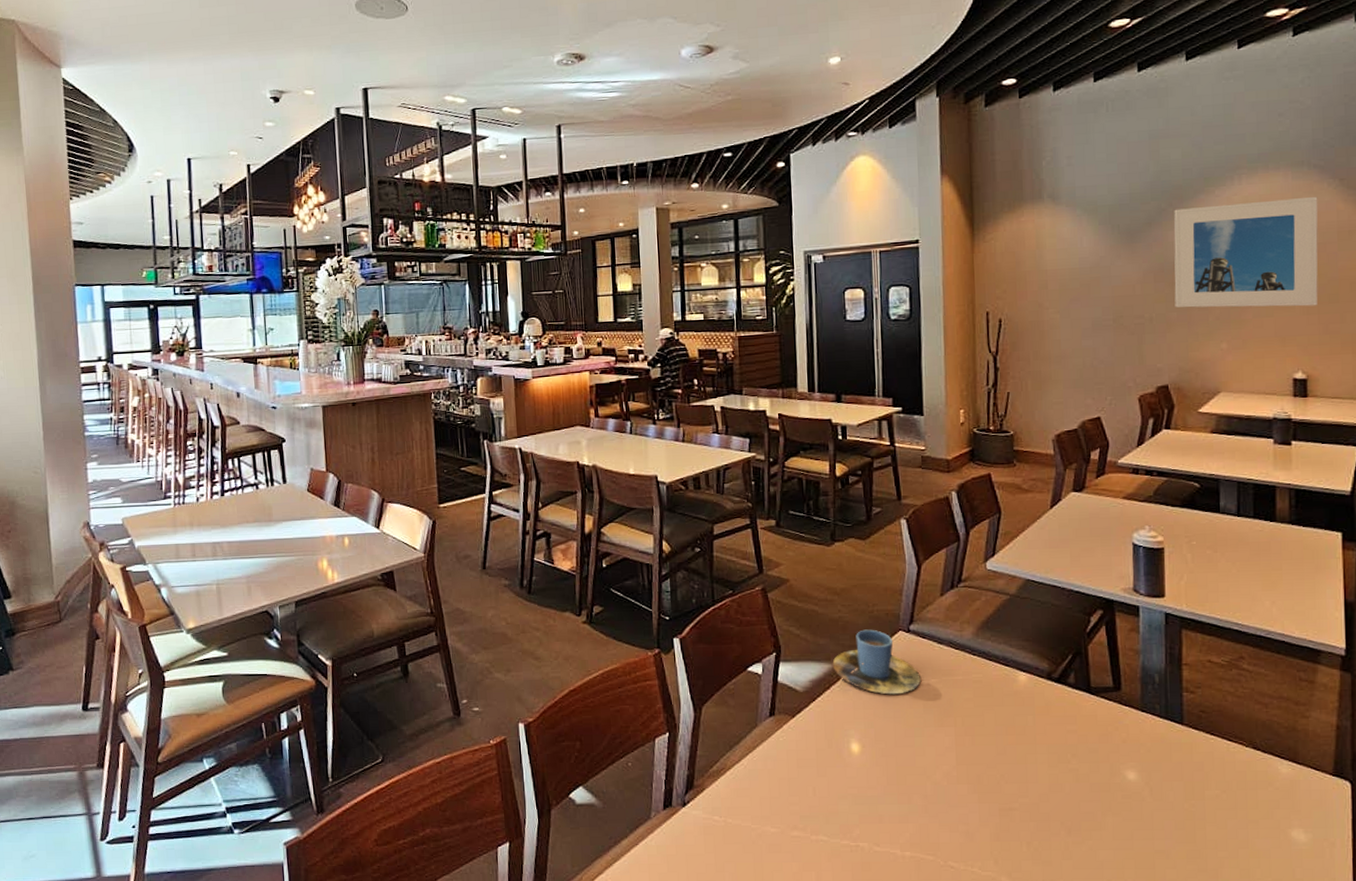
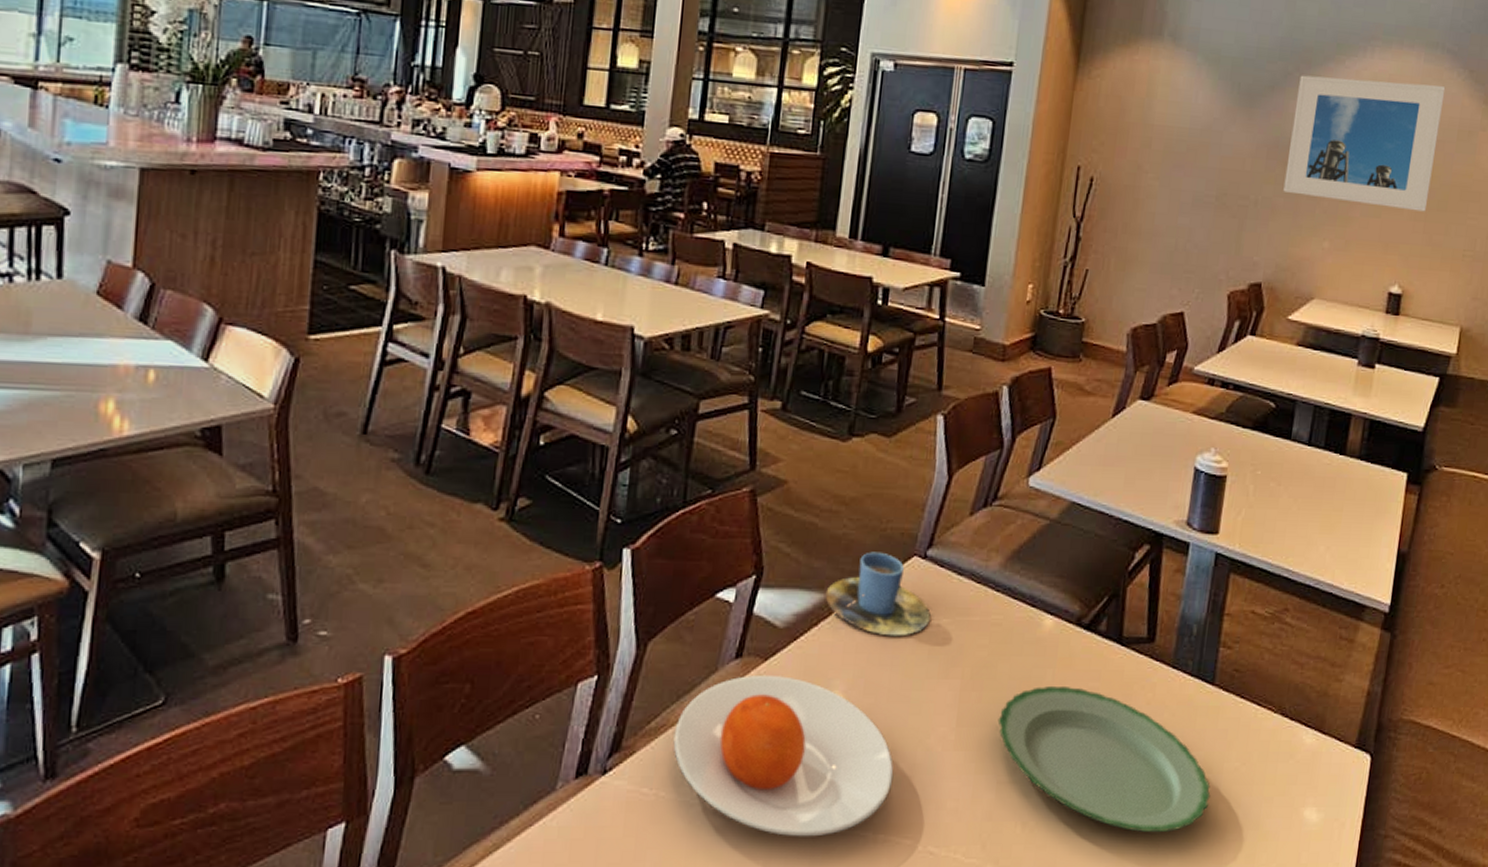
plate: none [731,728,911,854] -> present [673,674,894,837]
plate: none [991,729,1197,851] -> present [997,685,1211,833]

